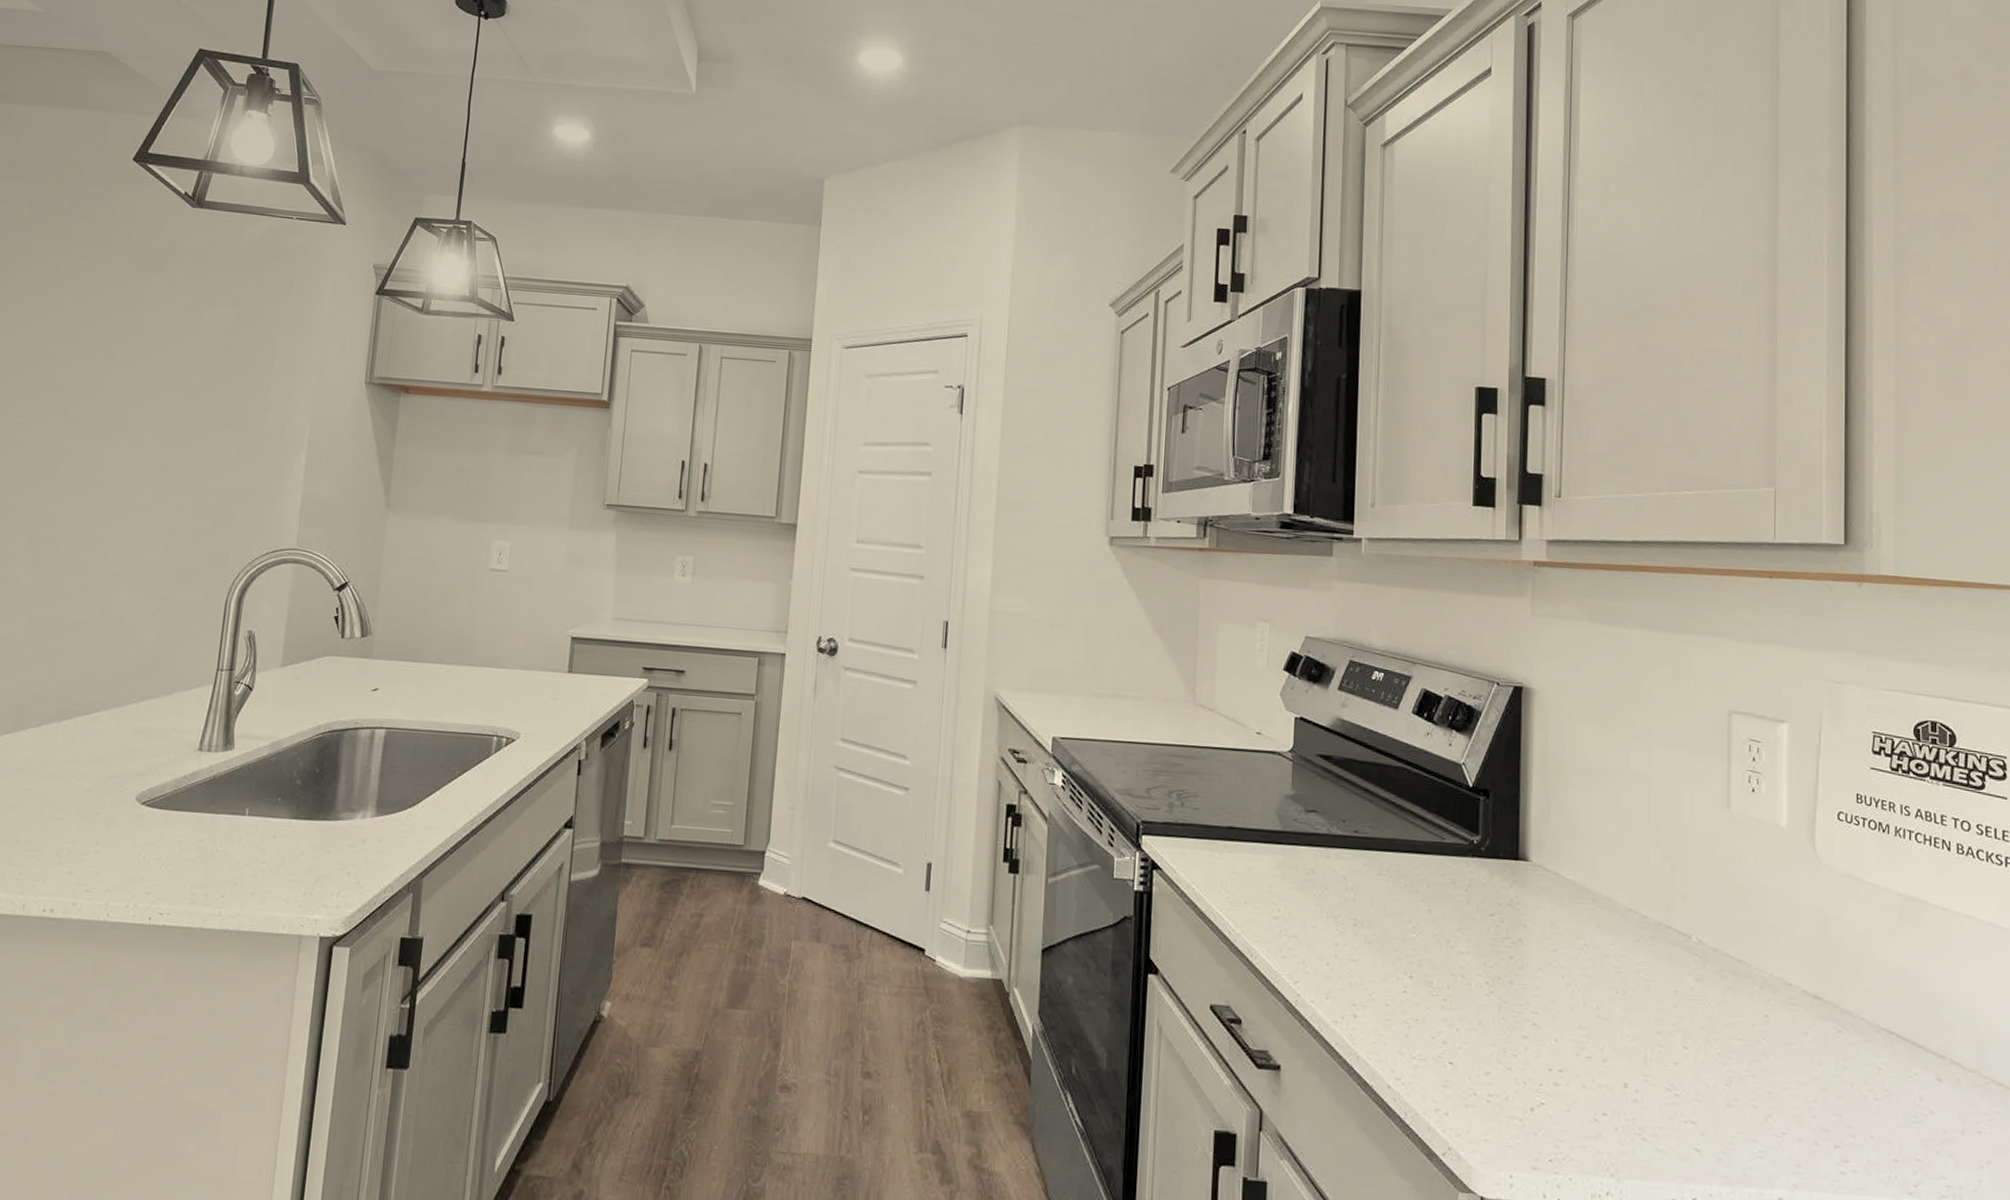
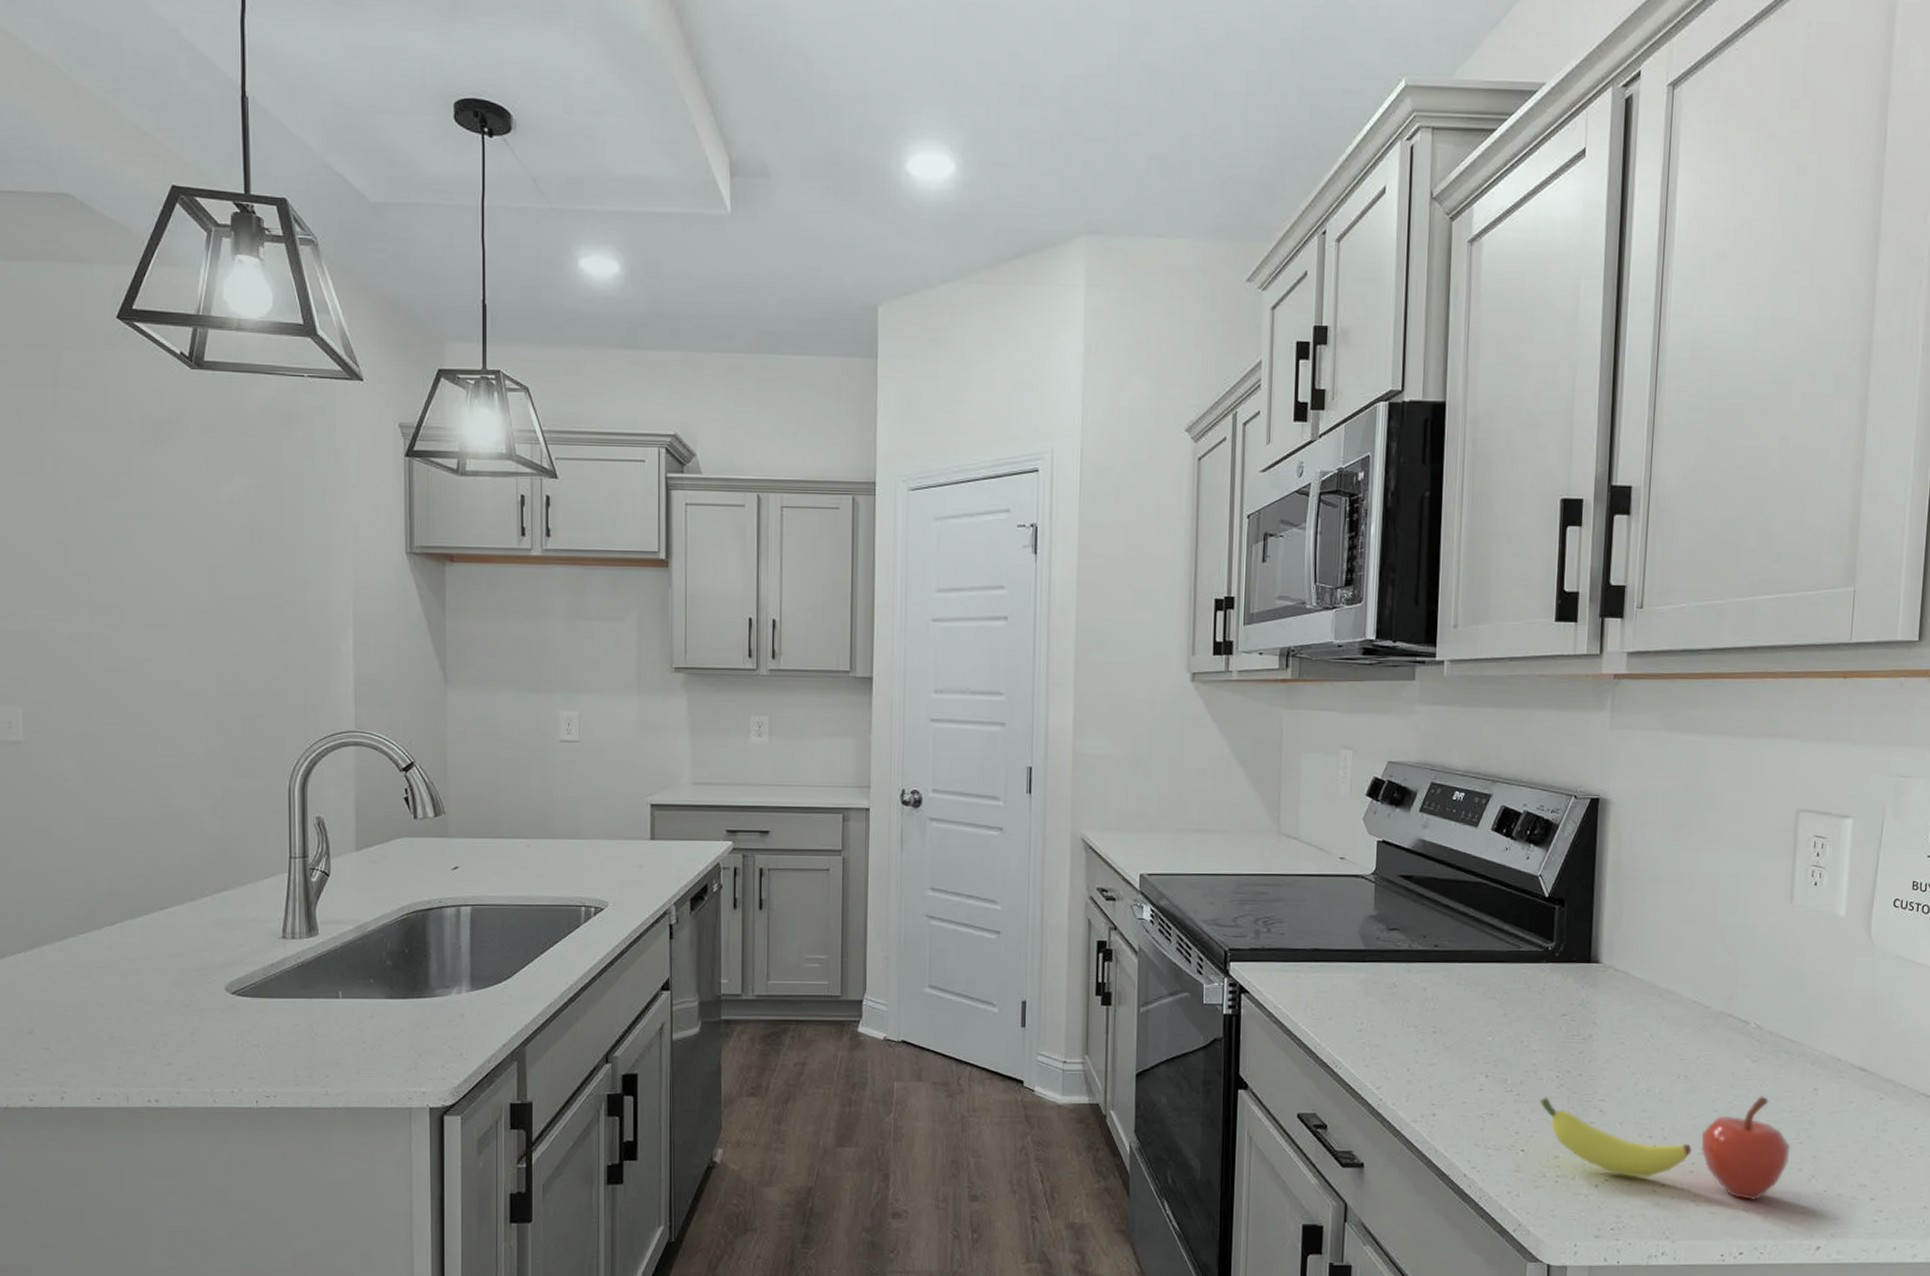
fruit: none [1468,1004,1742,1139] -> present [1540,1096,1790,1201]

